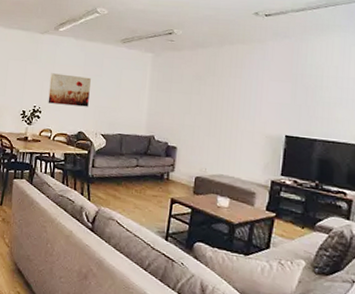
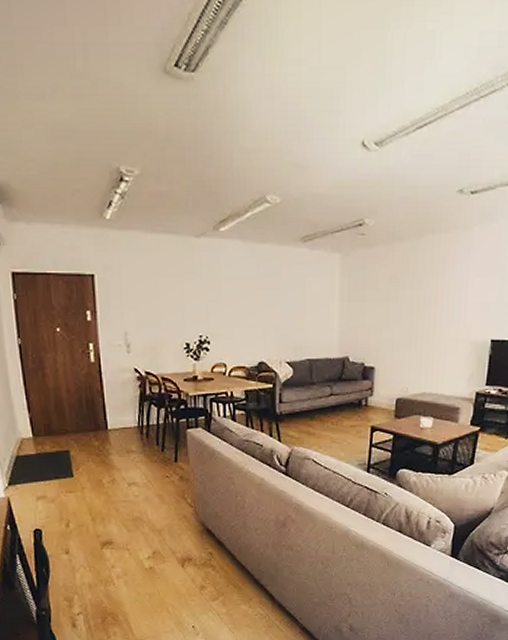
wall art: present [48,73,91,107] -> none [216,290,268,330]

